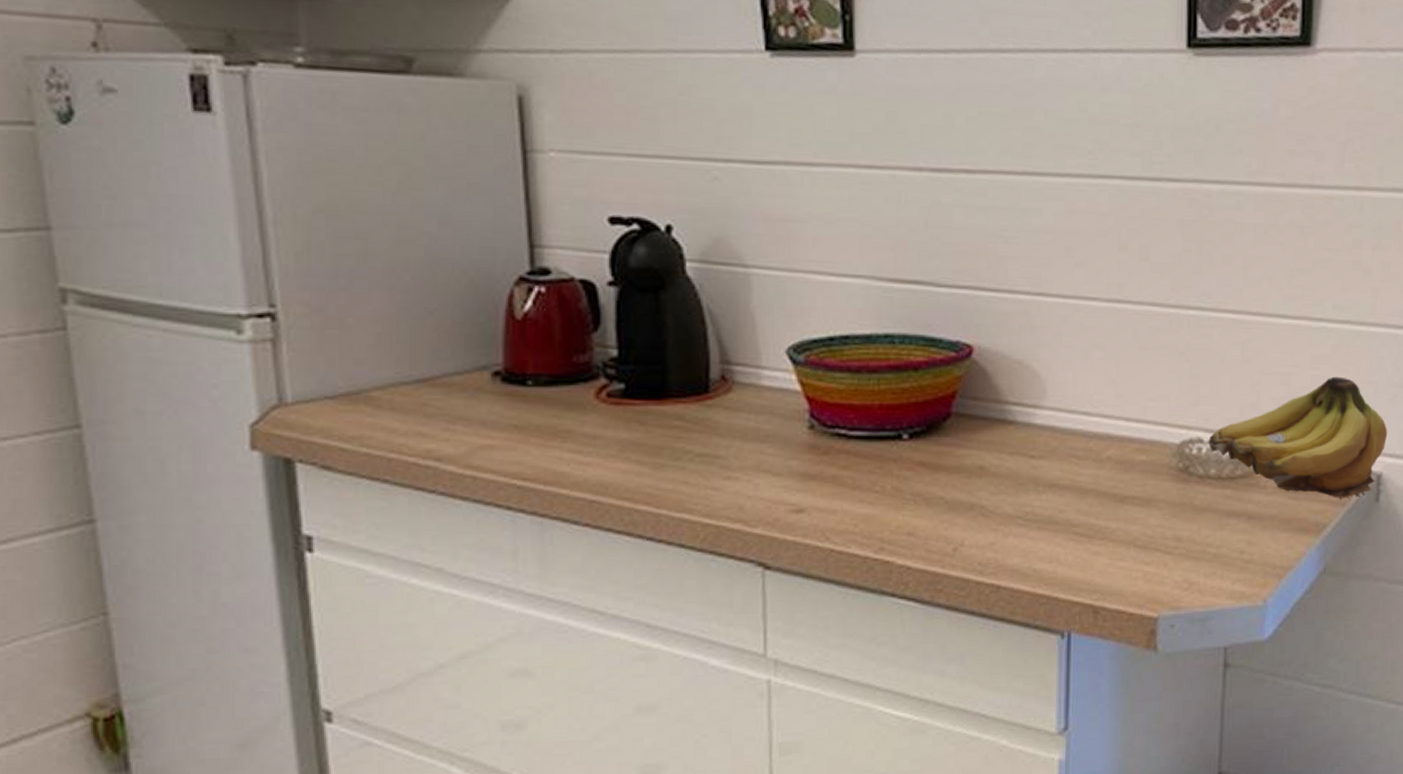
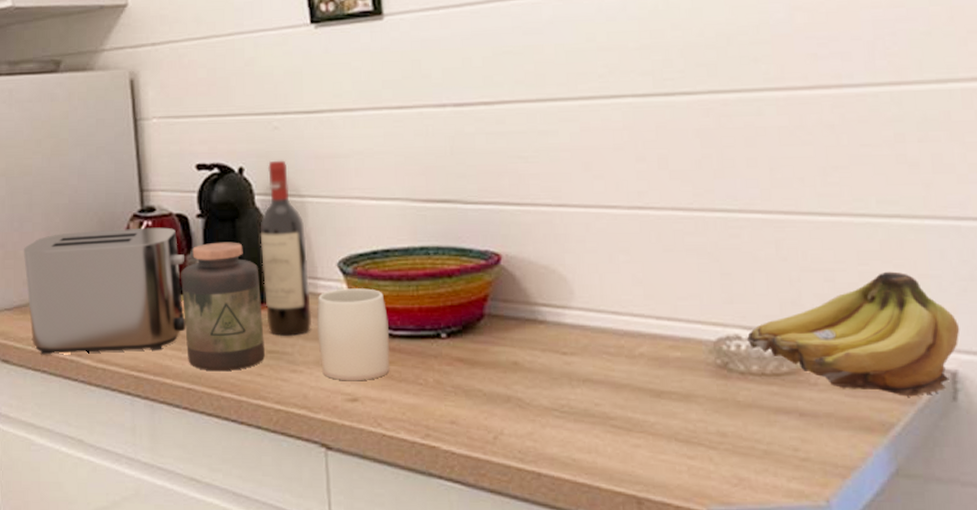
toaster: none [353,295,591,459] -> present [23,227,186,355]
jar: none [584,318,692,478] -> present [181,242,265,370]
wine bottle: none [691,219,753,436] -> present [260,160,312,336]
mug: none [759,380,845,489] -> present [317,288,390,381]

